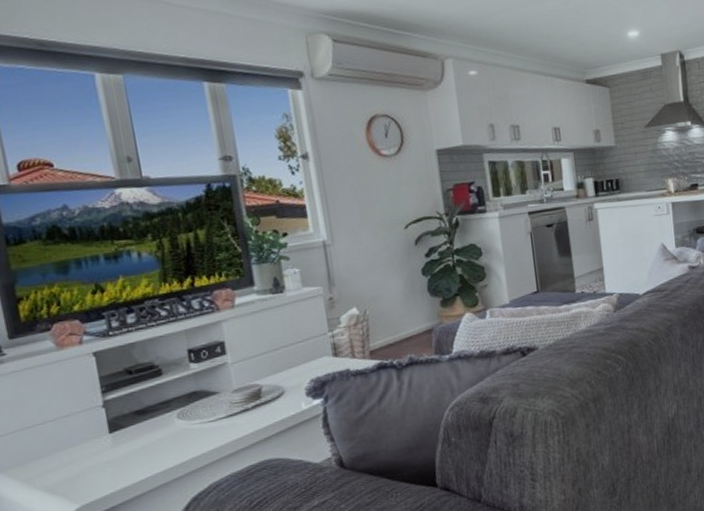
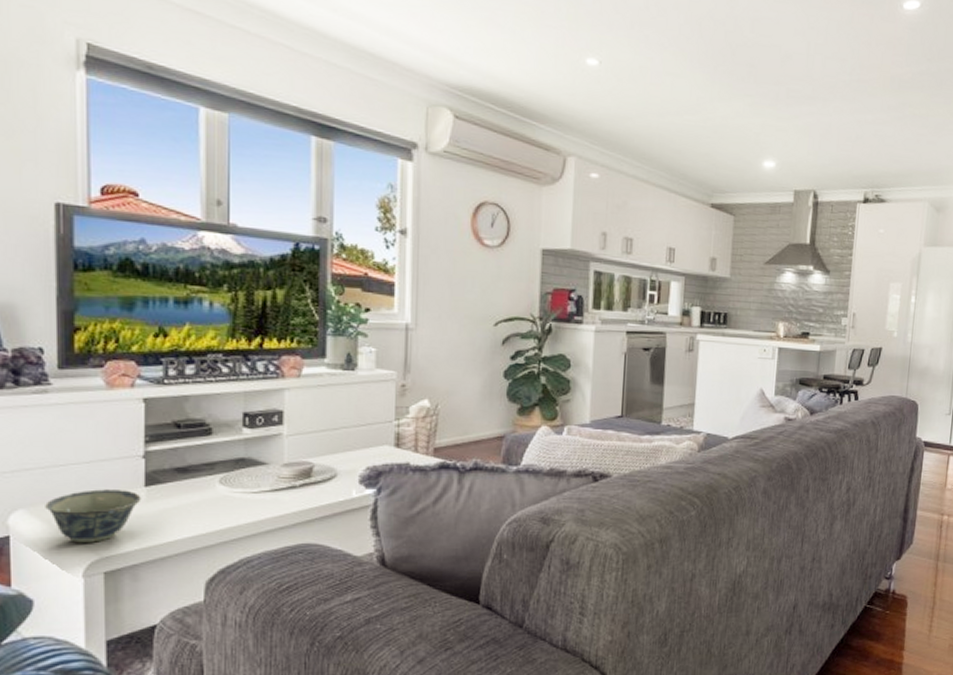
bowl: none [20,439,109,496] -> present [45,489,141,543]

